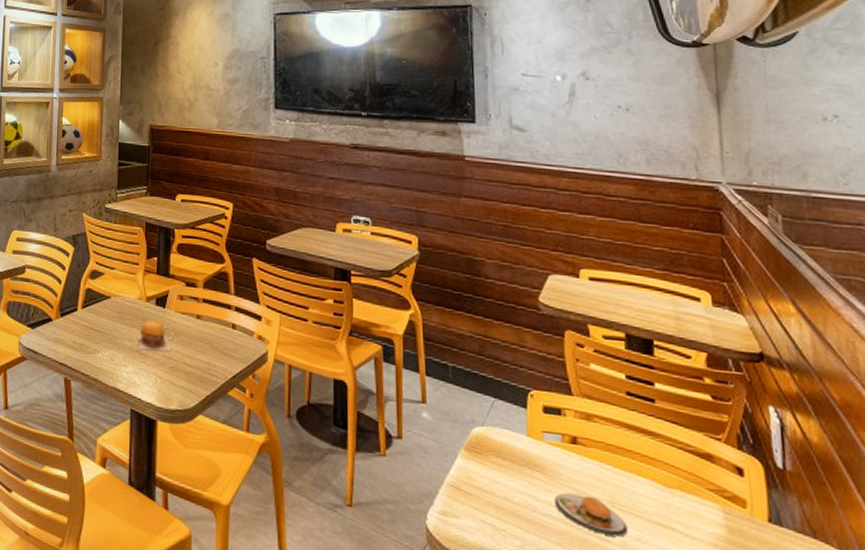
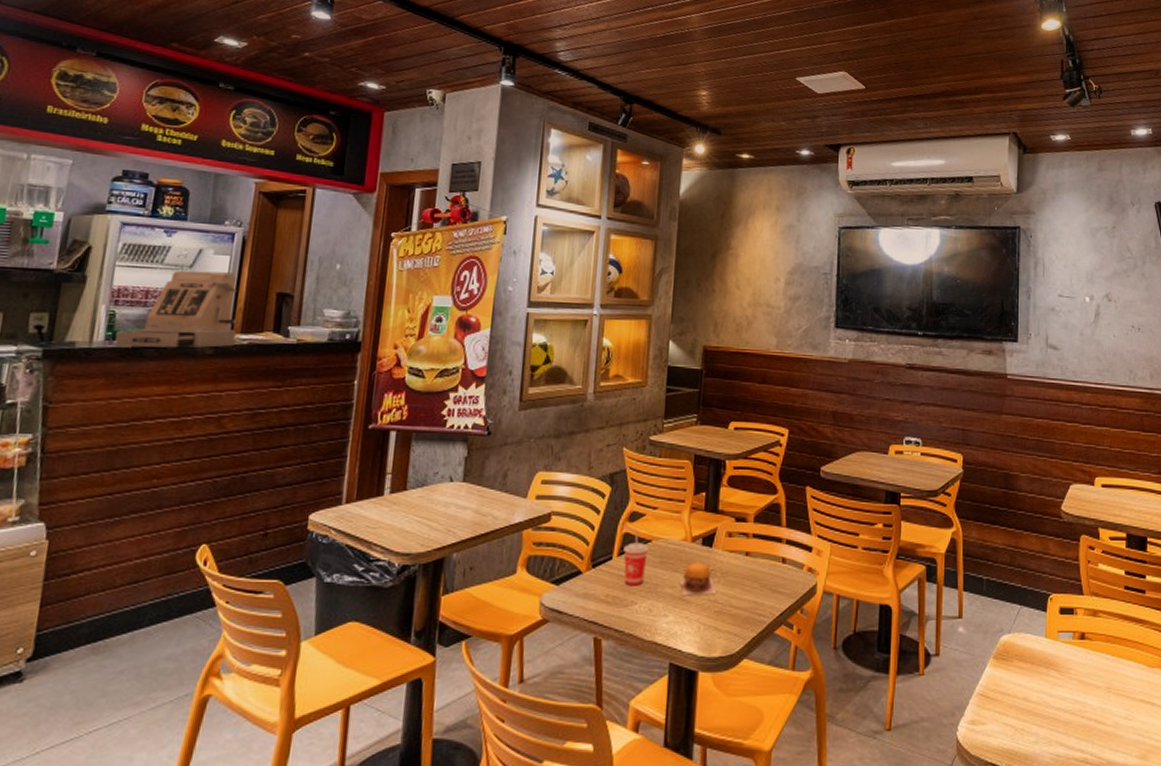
soccer ball: present [57,124,83,155] -> none [595,346,627,381]
beverage cup: none [83,281,109,337] -> present [621,525,650,586]
hamburger: present [554,493,628,537] -> none [1064,685,1119,718]

